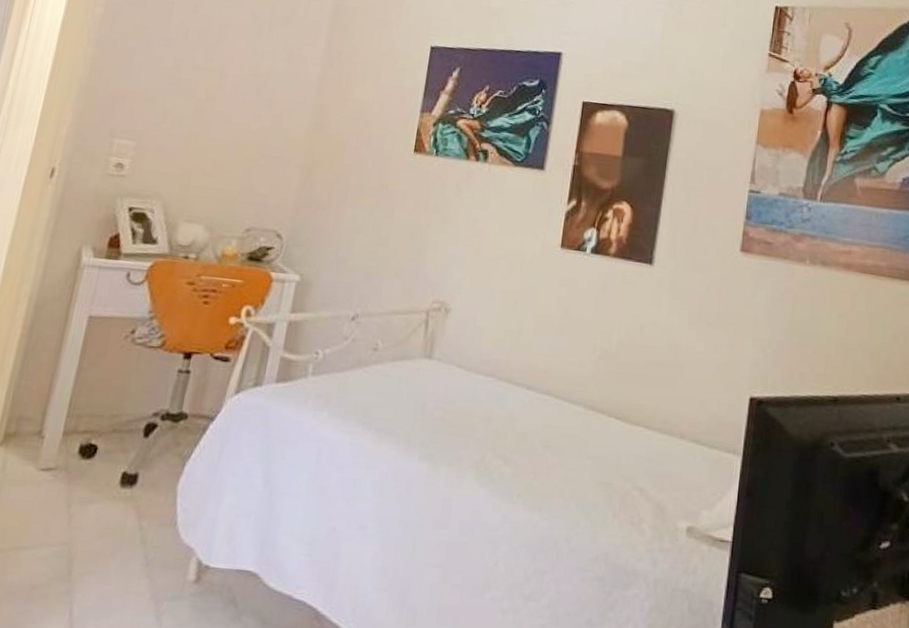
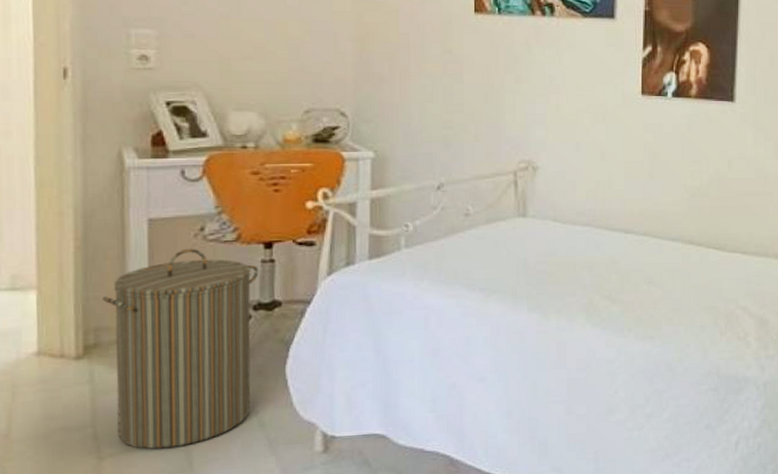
laundry hamper: none [12,349,175,553] -> present [102,248,259,450]

